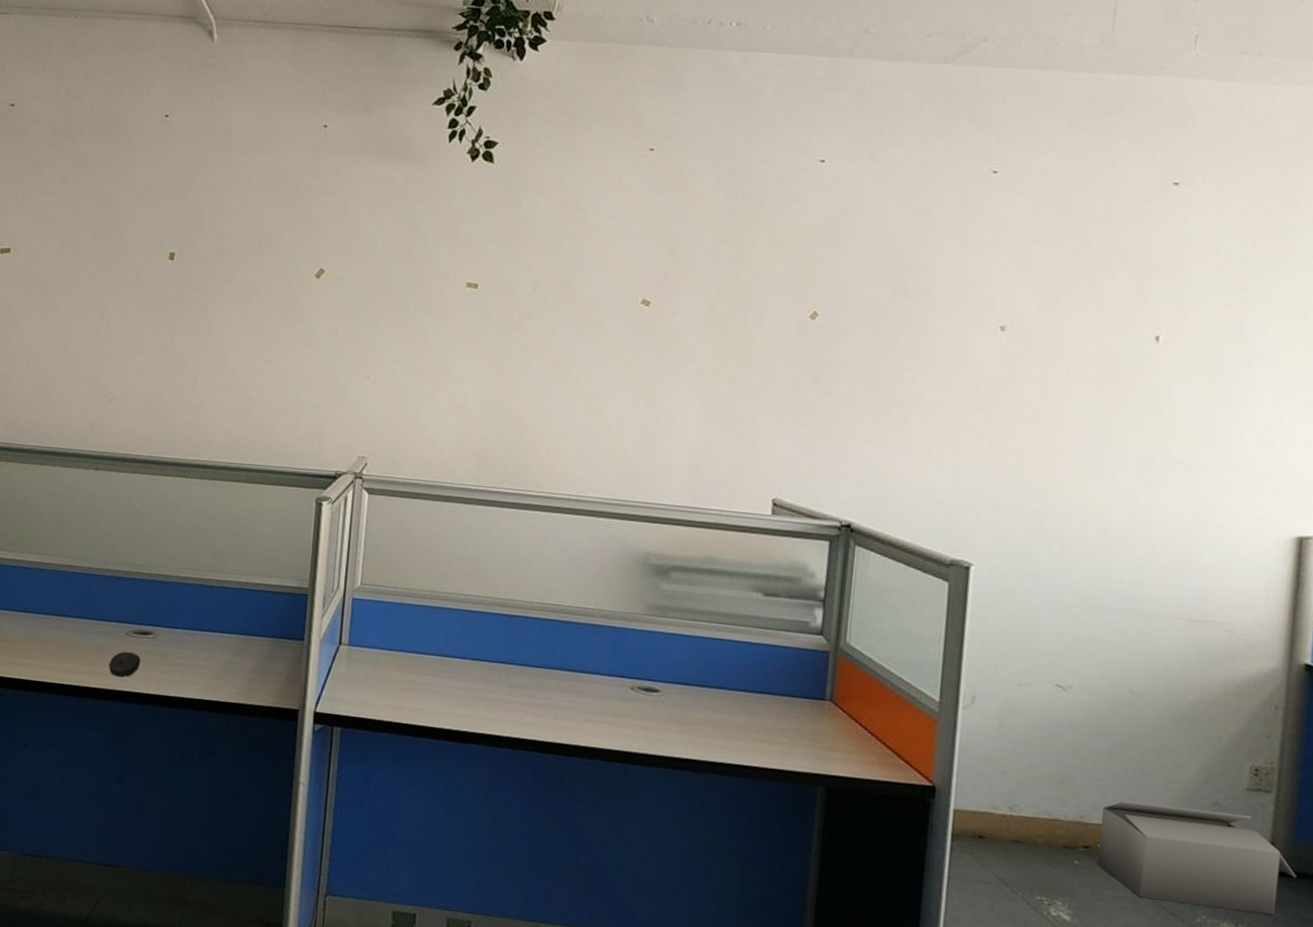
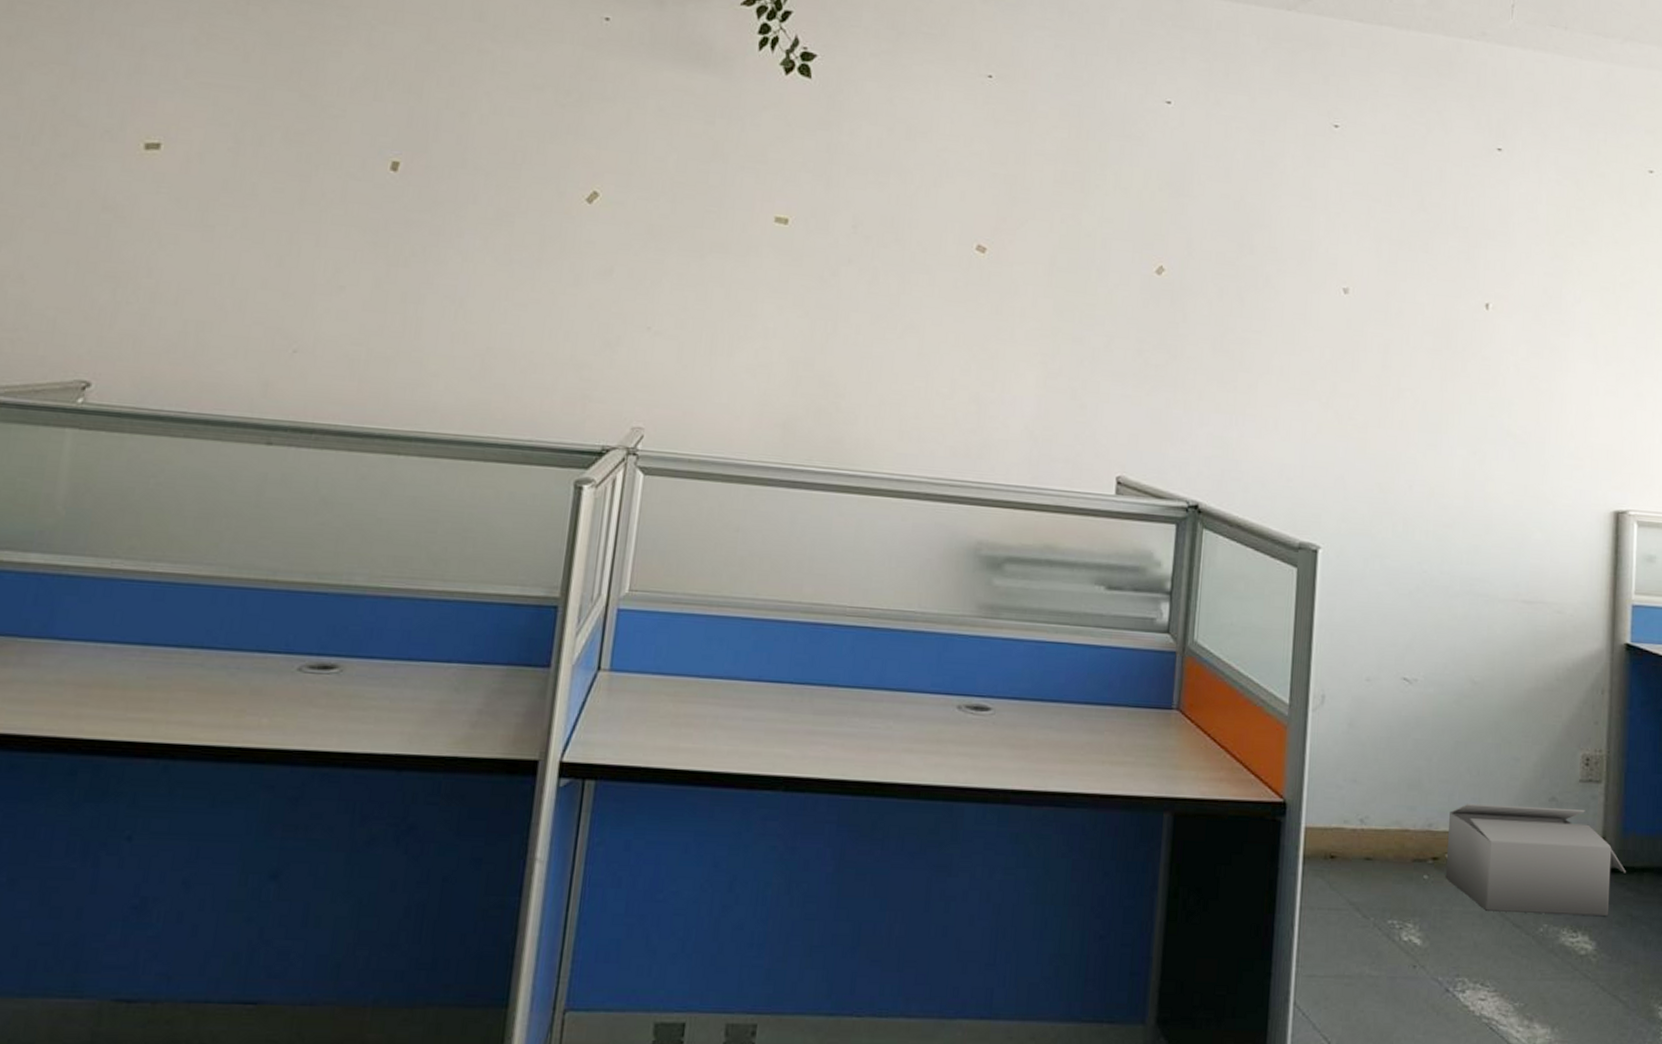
computer mouse: present [109,651,141,677] -> none [268,693,318,729]

